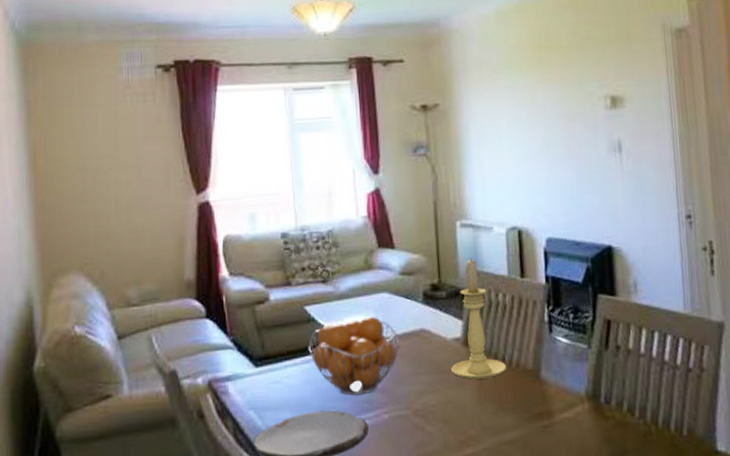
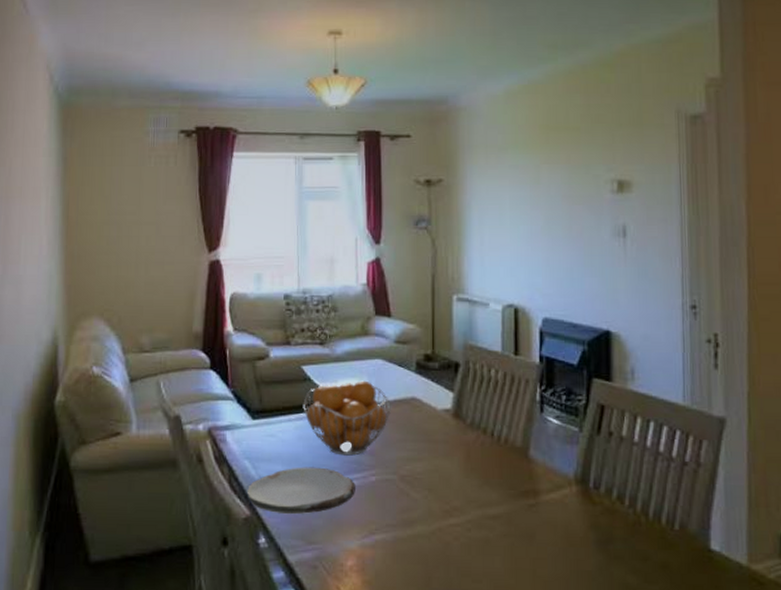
candle holder: present [451,259,507,380] -> none [440,333,495,452]

